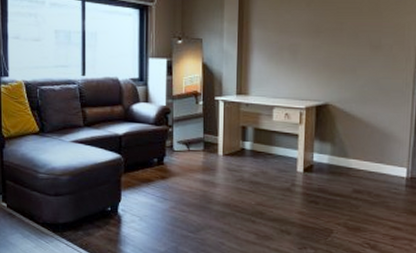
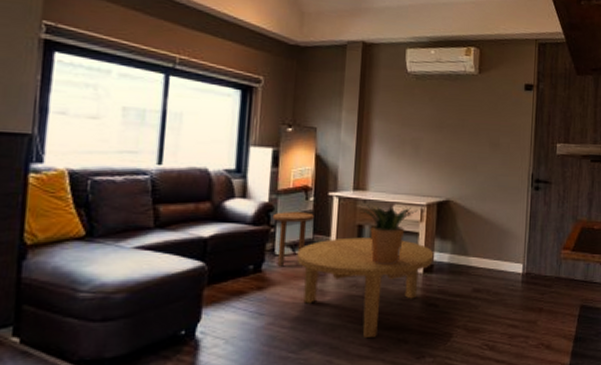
side table: none [169,114,204,161] -> present [272,212,314,267]
coffee table: none [191,137,314,227] -> present [297,237,434,339]
potted plant: none [244,108,297,163] -> present [361,205,418,264]

